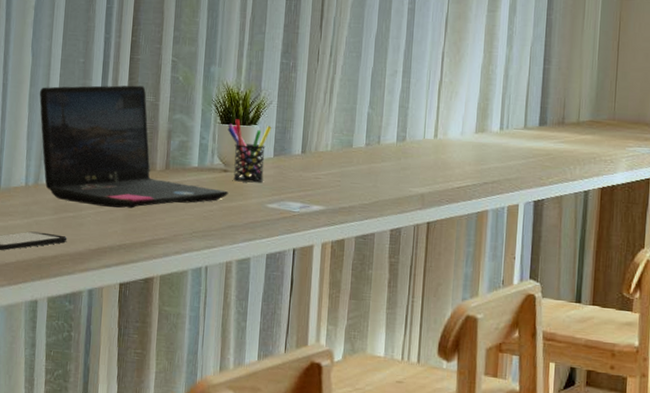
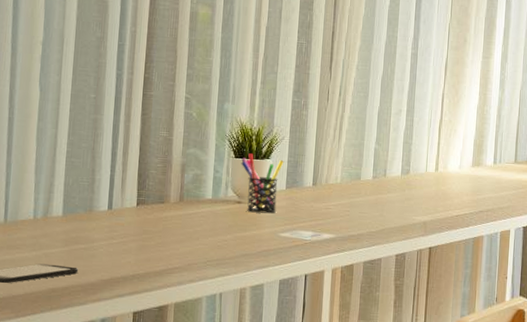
laptop: present [39,85,229,209] -> none [47,120,243,239]

